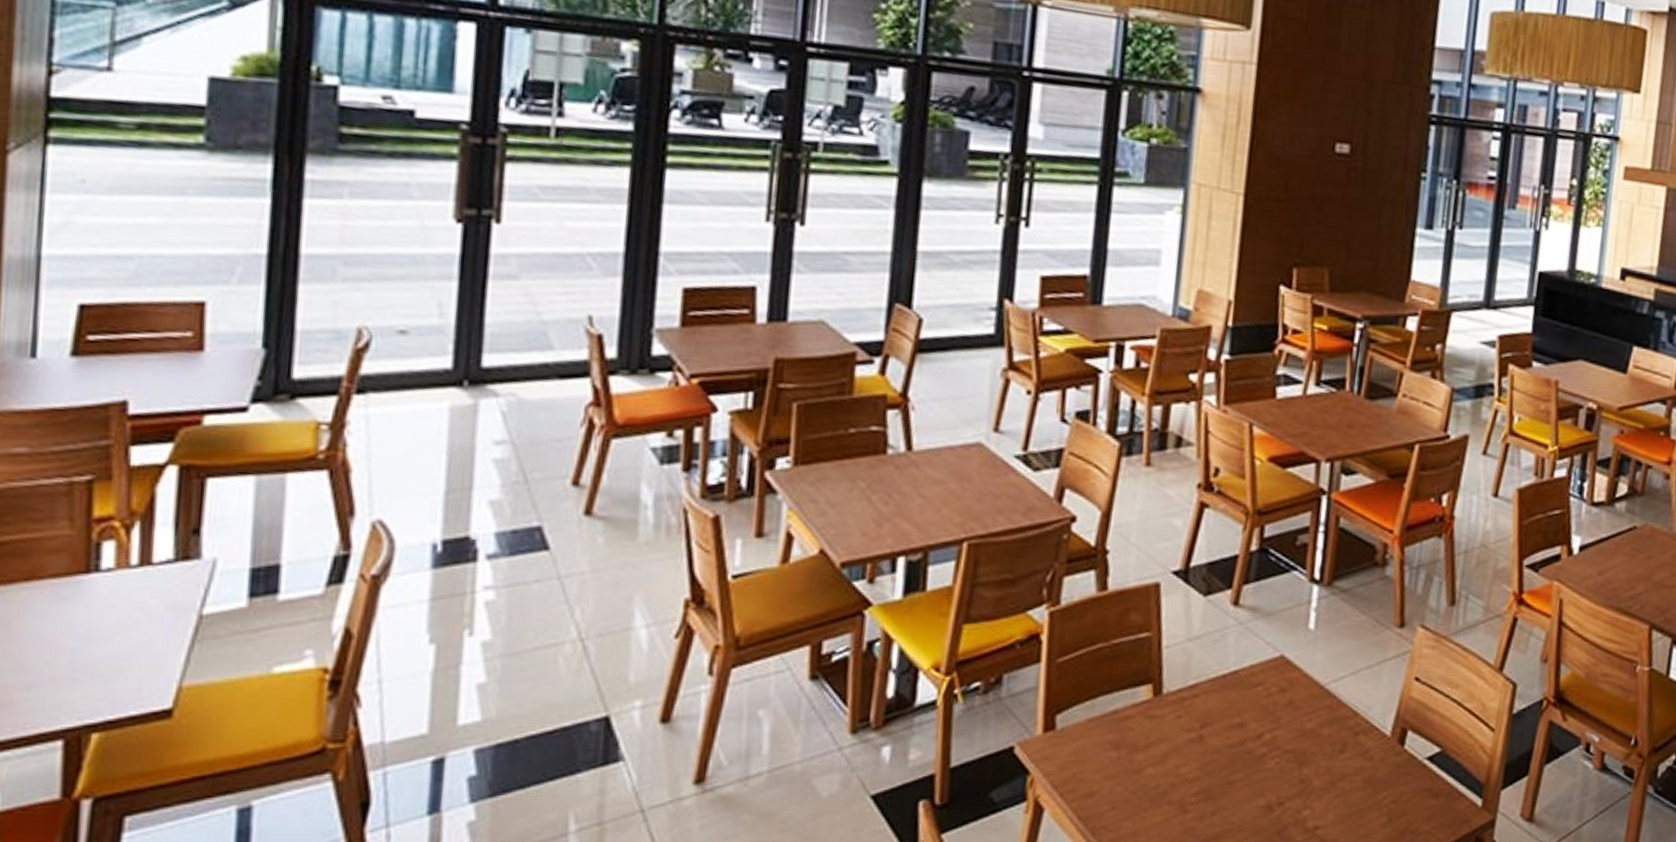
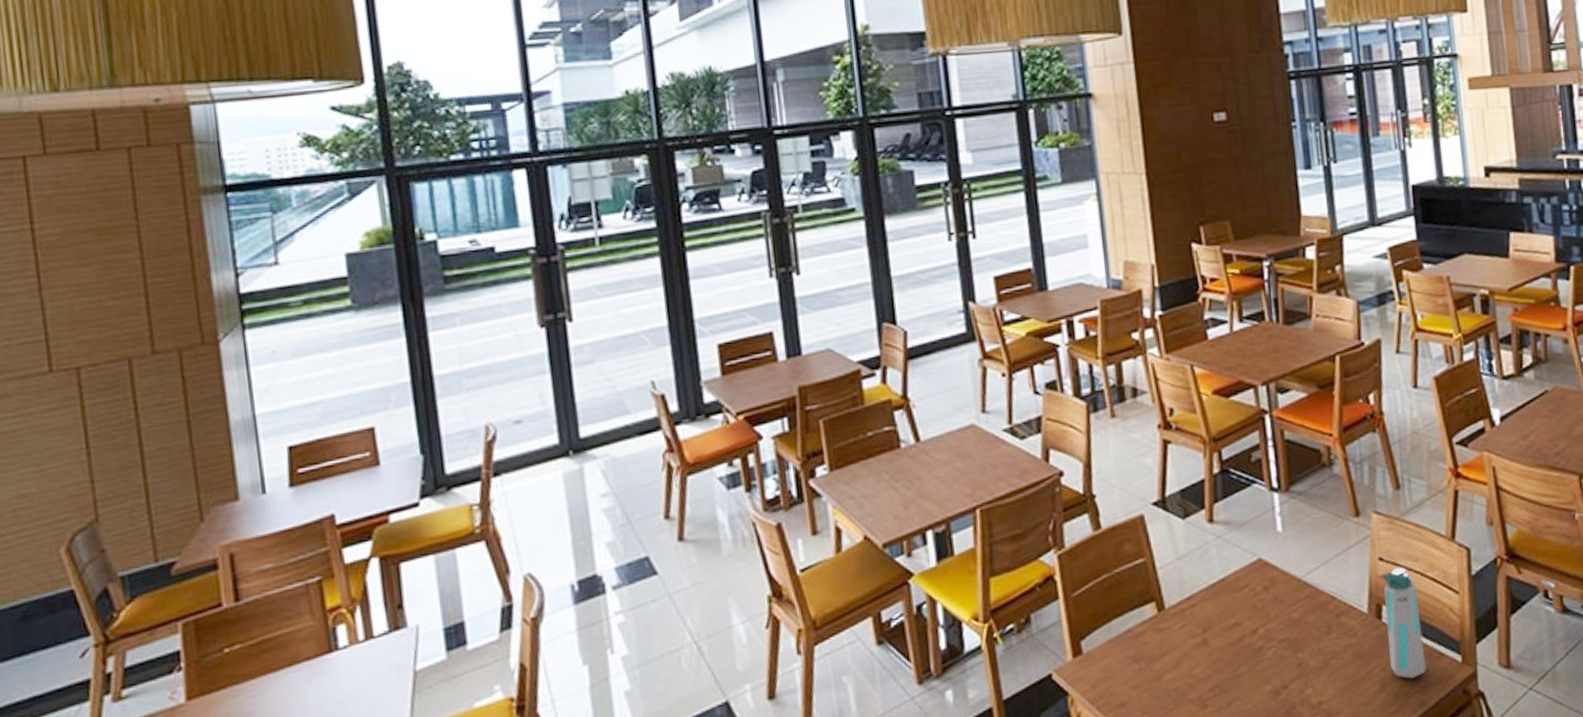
water bottle: none [1403,691,1449,817] -> present [1381,567,1426,679]

